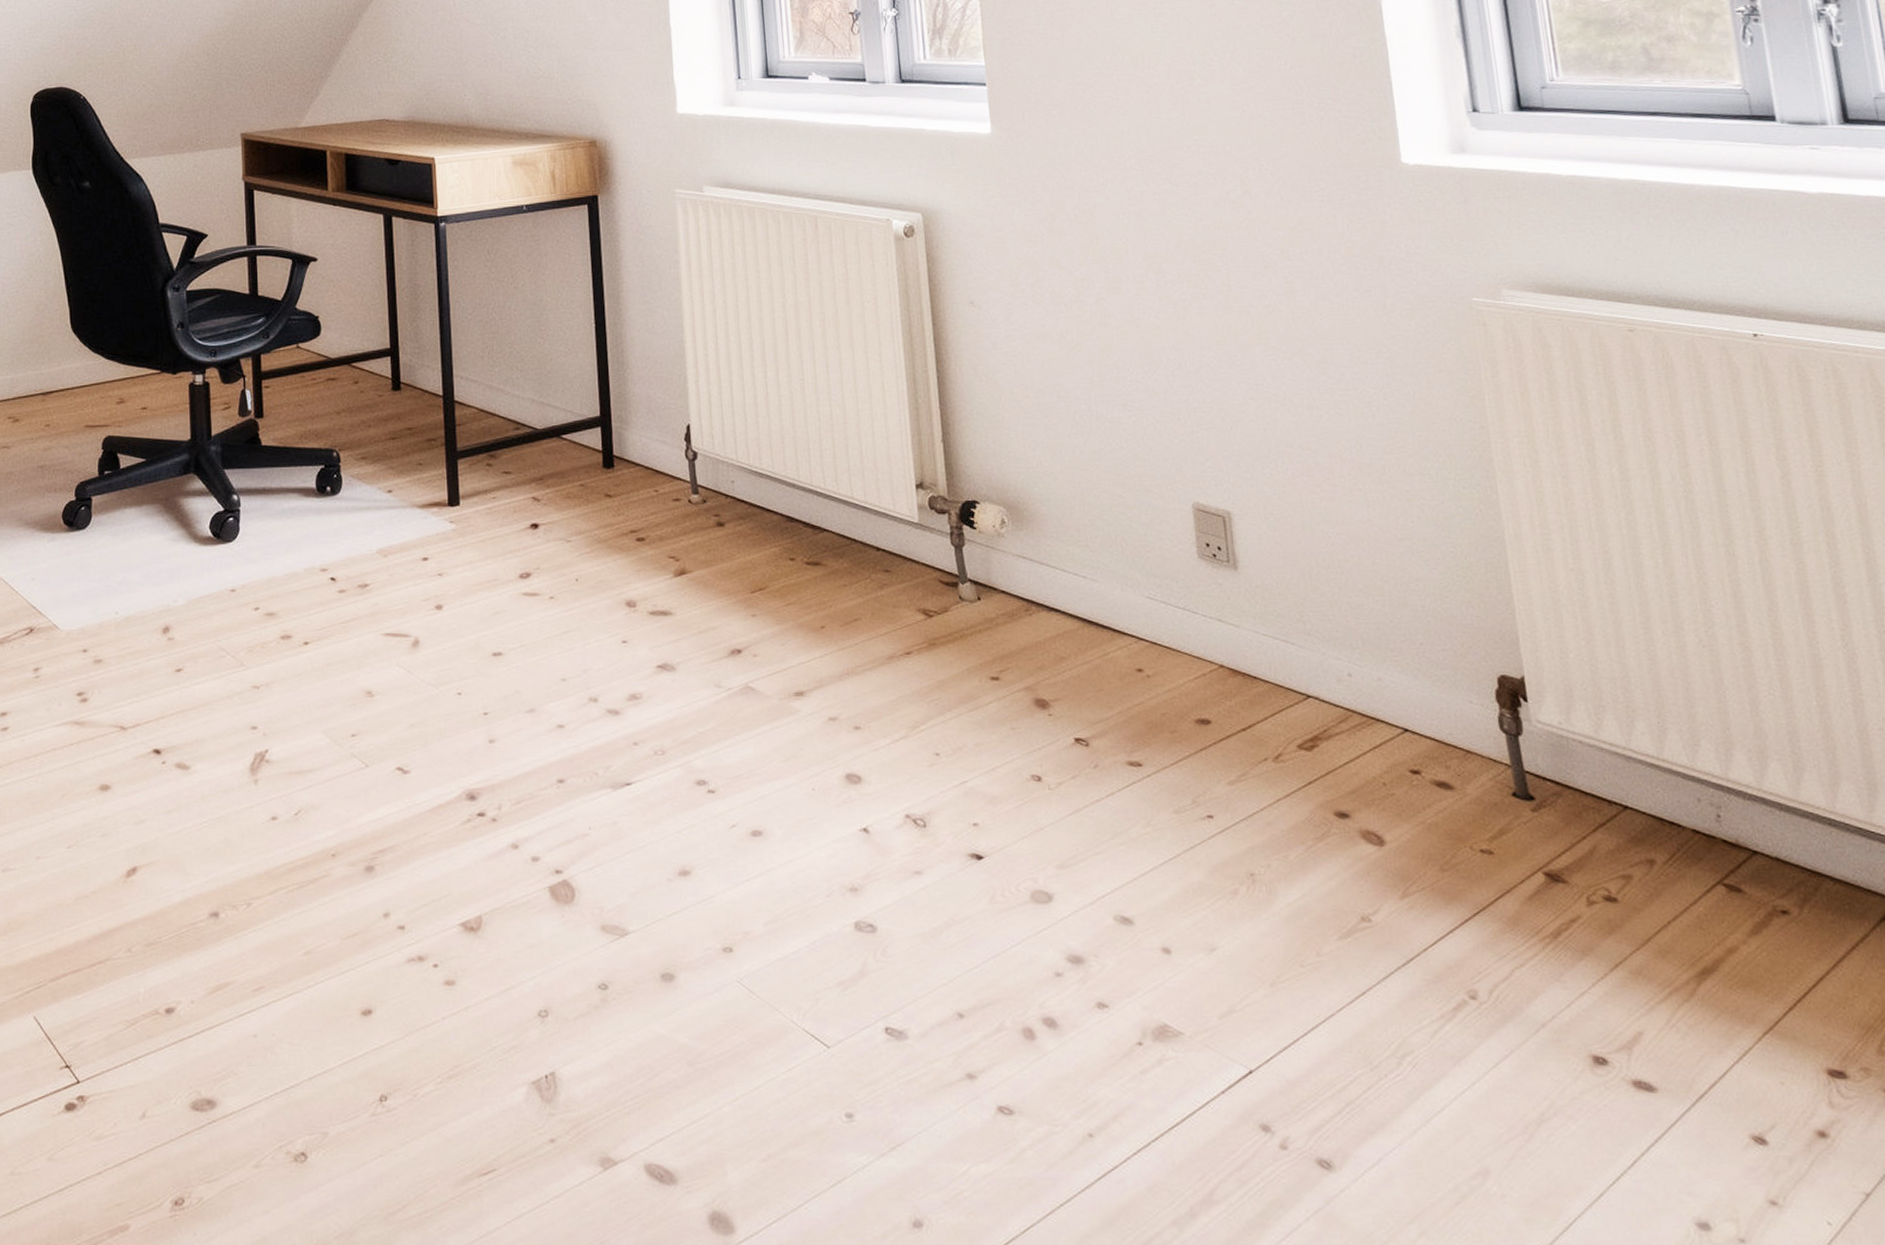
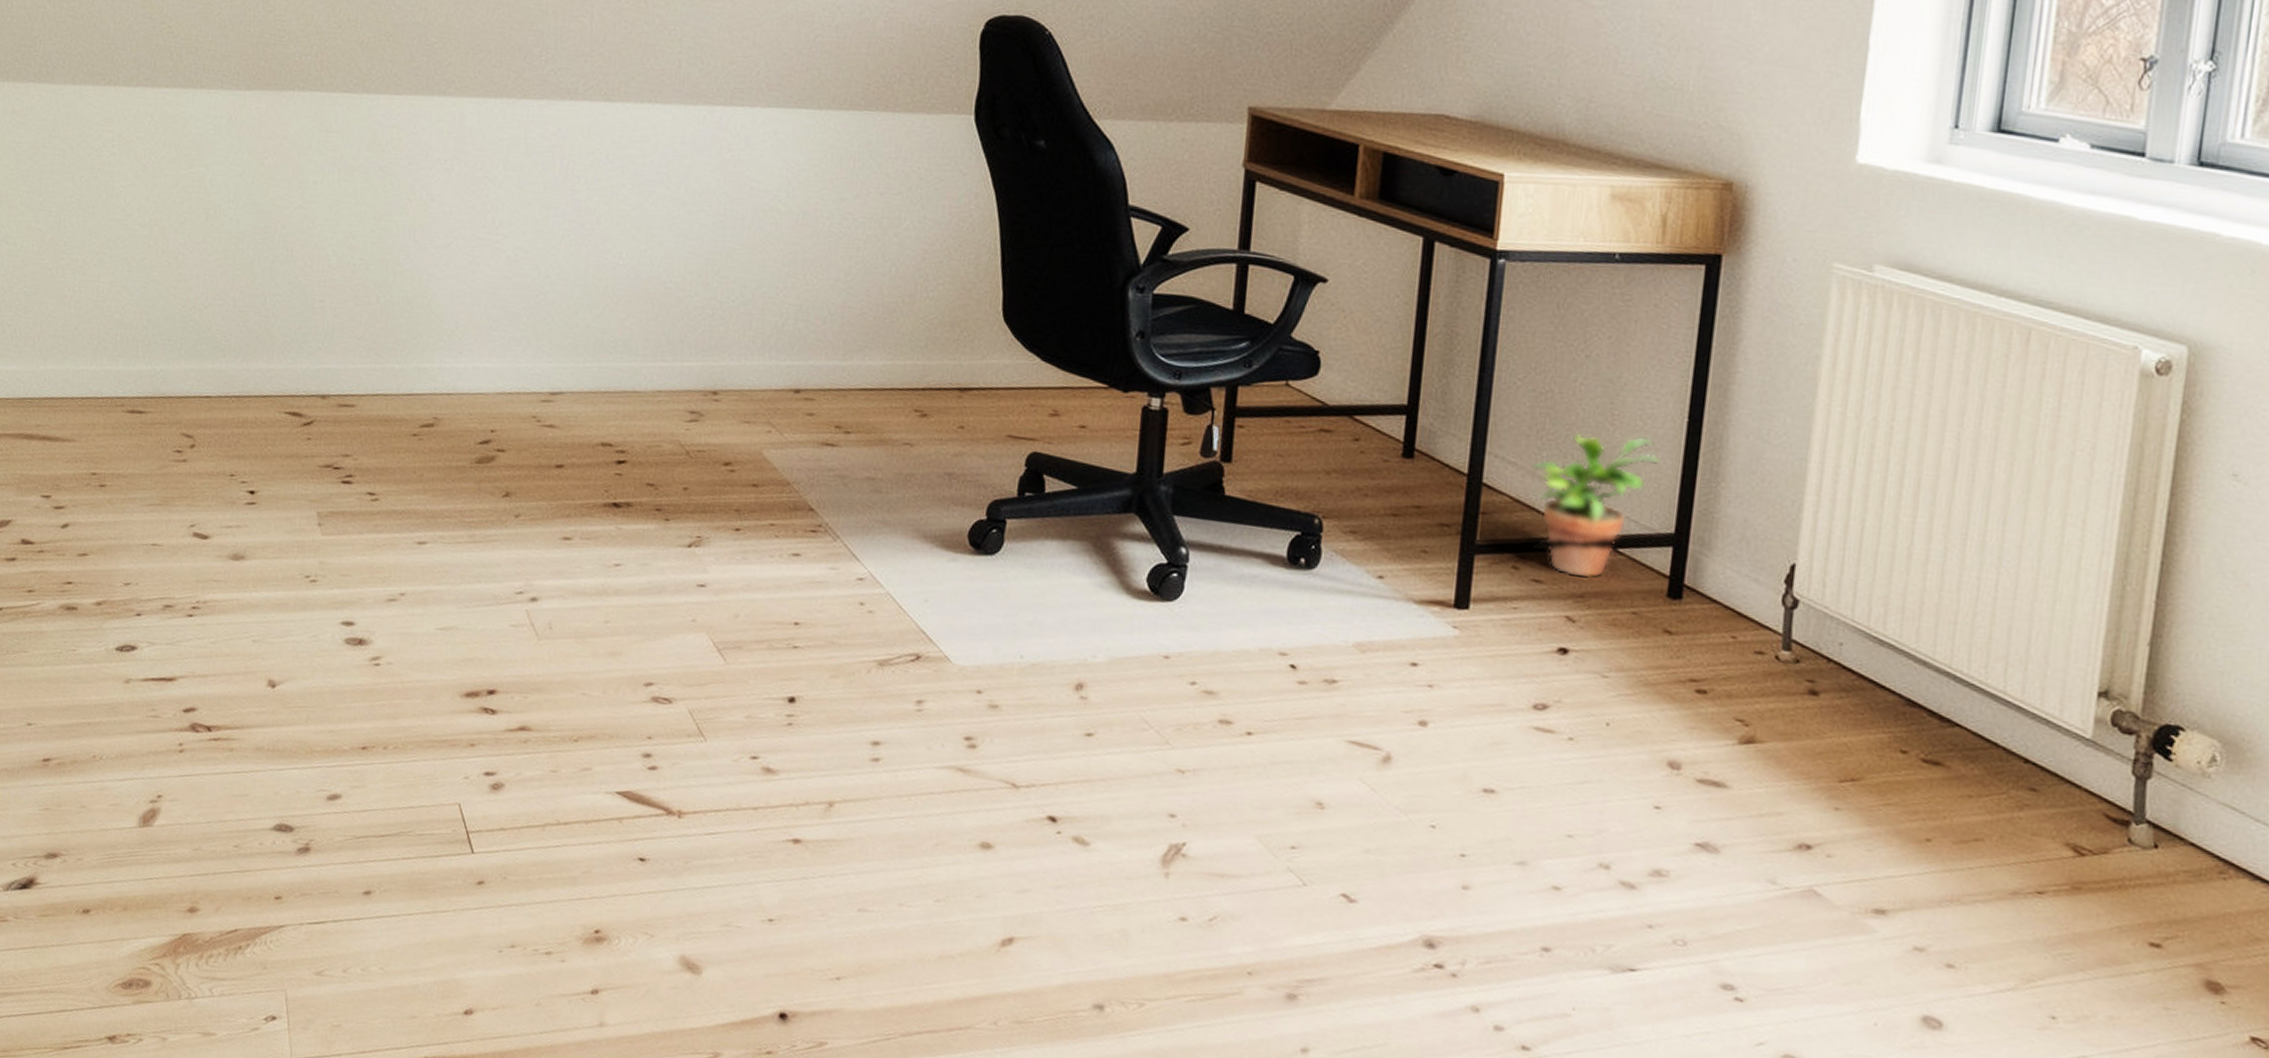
potted plant: none [488,343,580,465] -> present [1531,434,1659,579]

